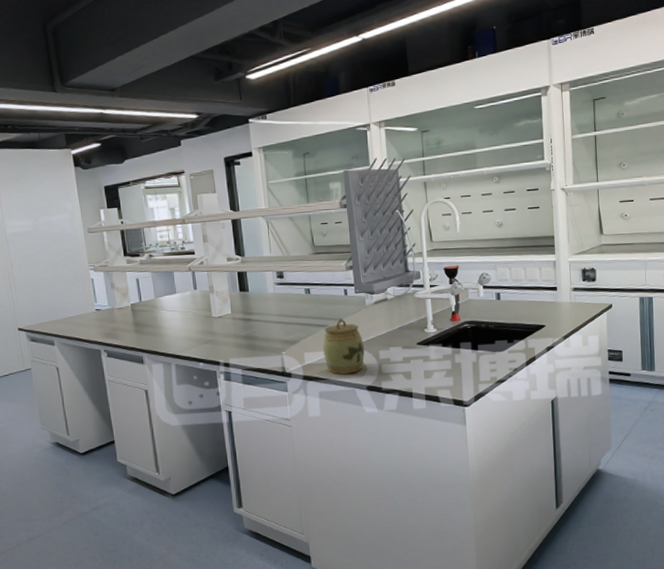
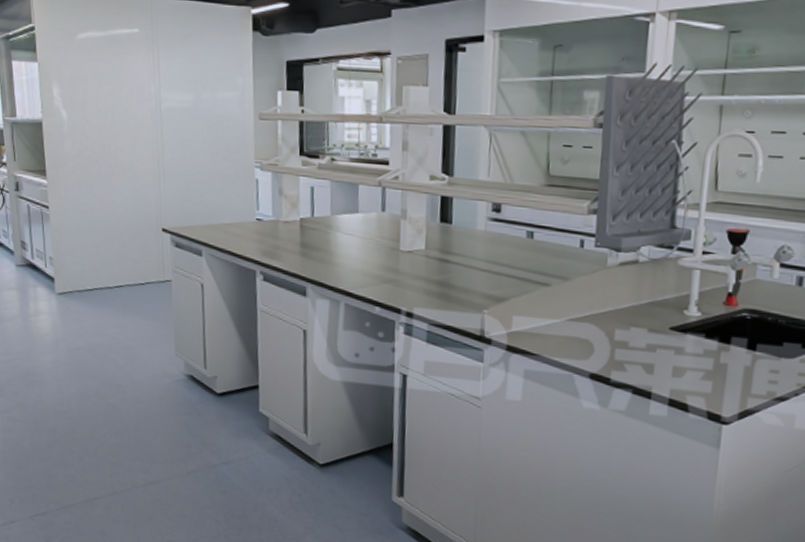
jar: present [322,318,365,374] -> none [538,277,596,353]

